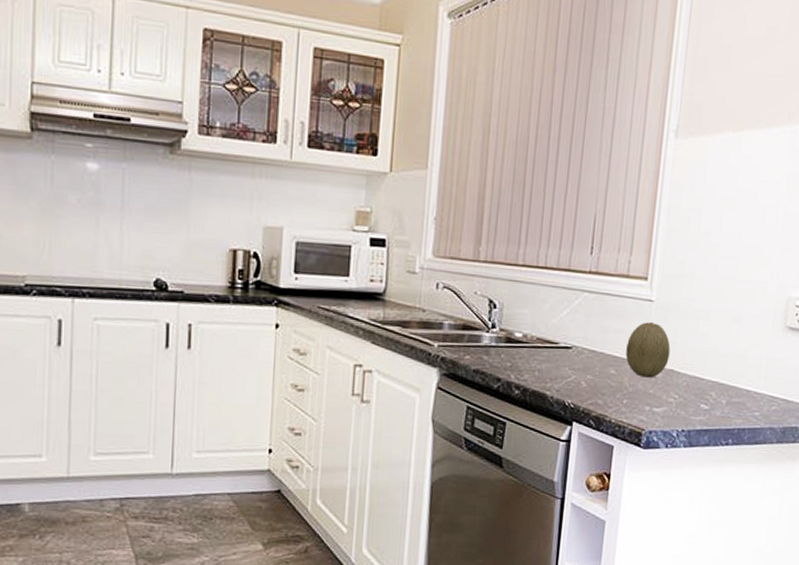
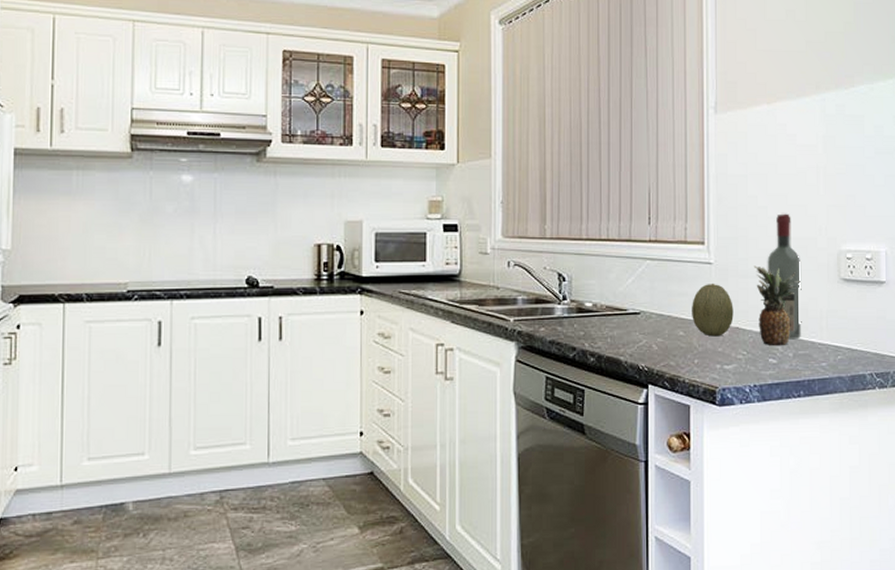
fruit: none [694,306,744,392] -> present [753,265,800,345]
wine bottle: none [708,254,747,387] -> present [767,215,801,340]

